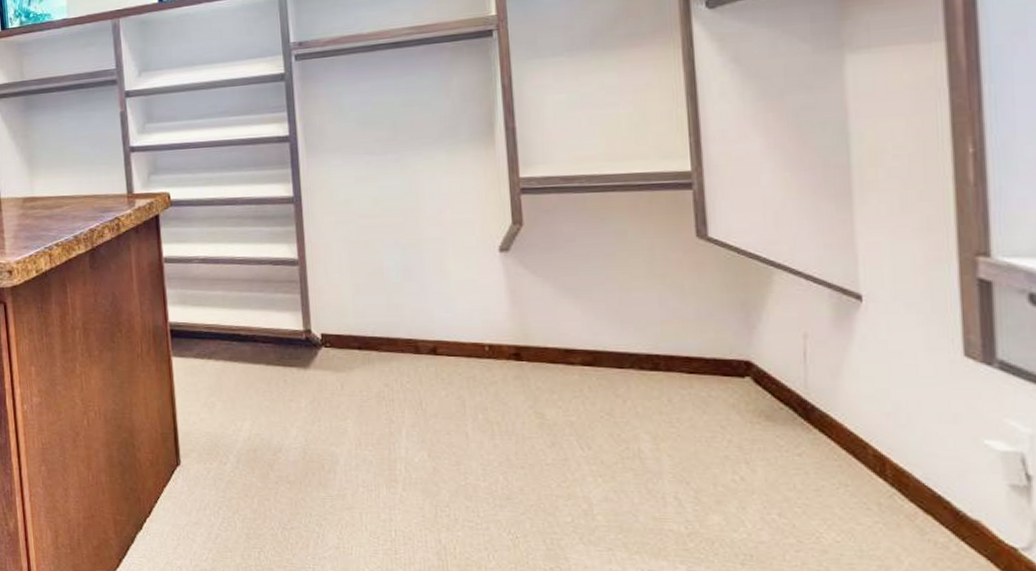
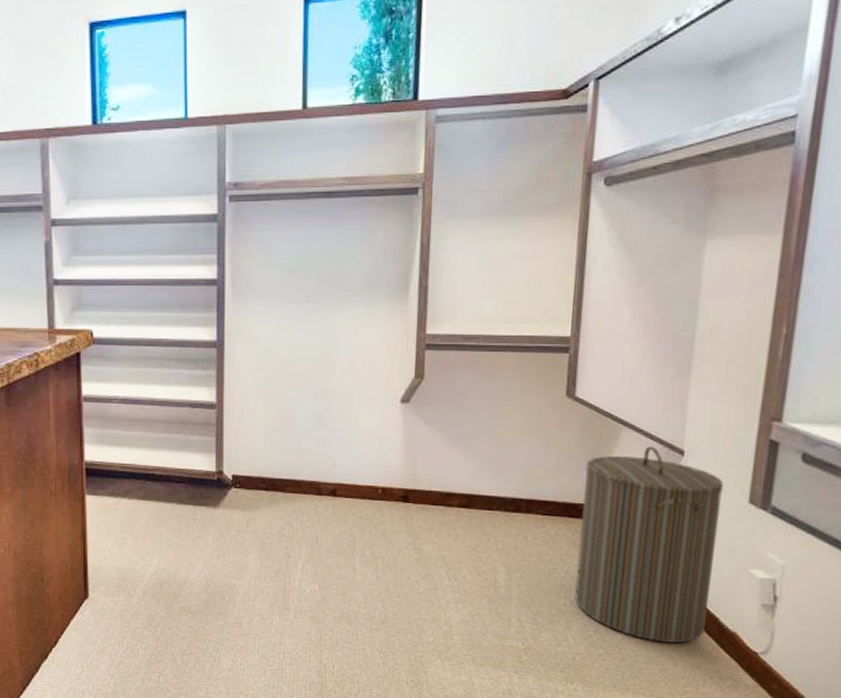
laundry hamper: none [734,291,932,533] -> present [574,446,724,643]

